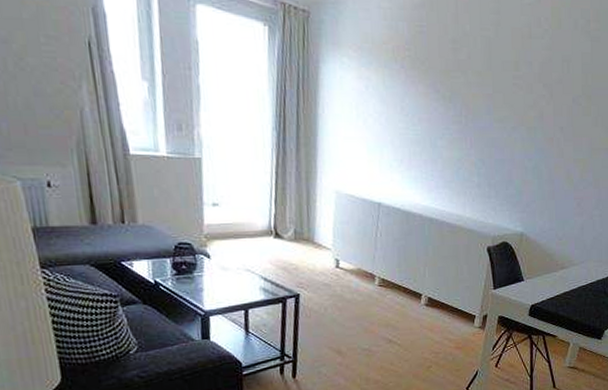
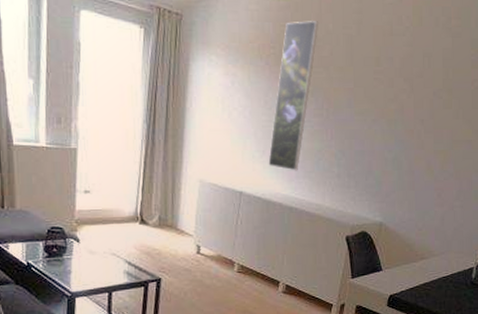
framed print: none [406,21,455,181] -> present [268,21,318,171]

